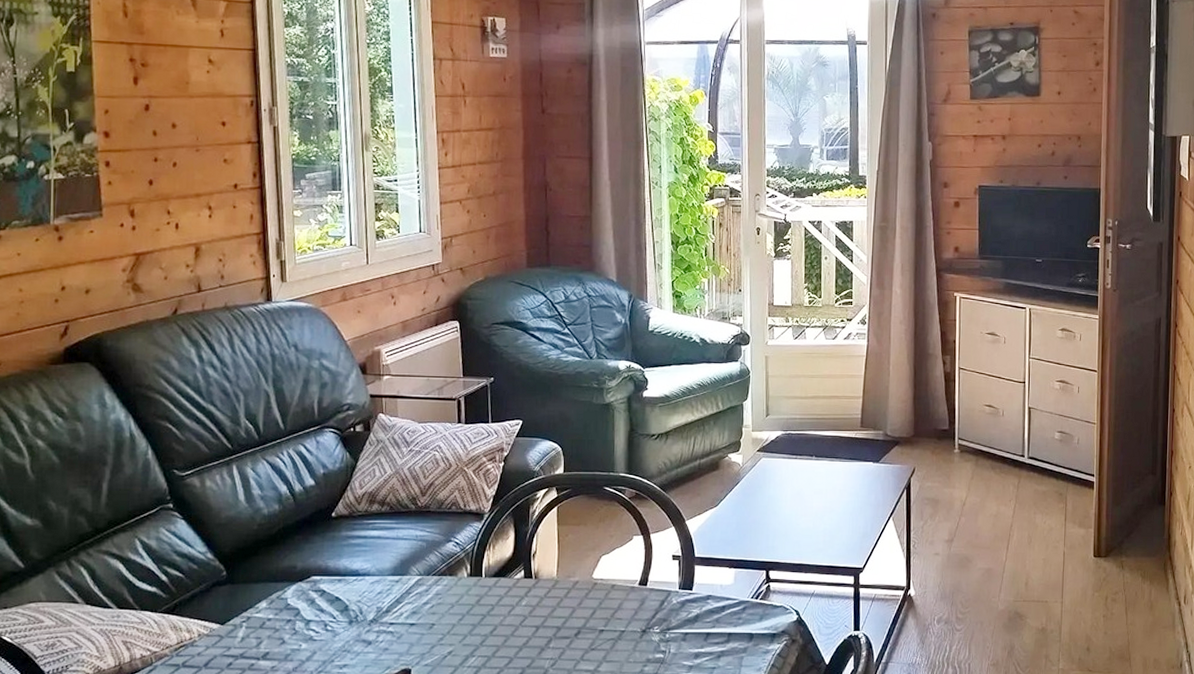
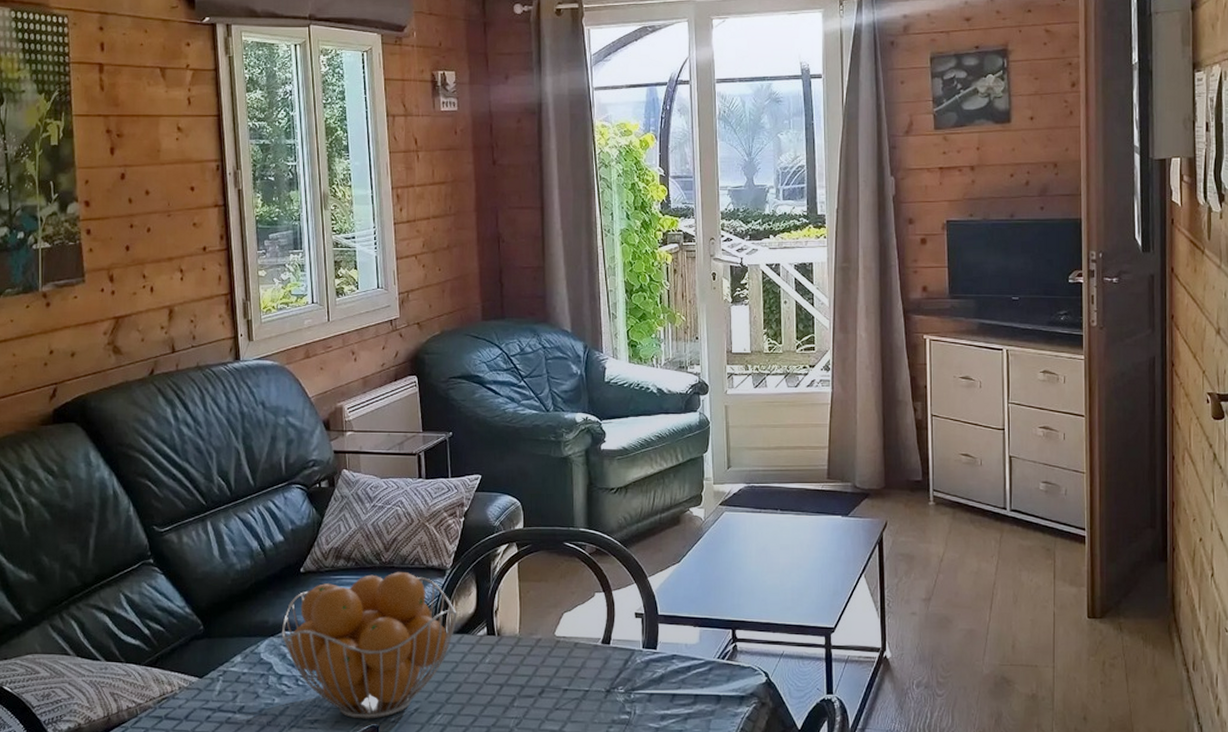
fruit basket: none [310,515,495,663] -> present [281,571,458,719]

